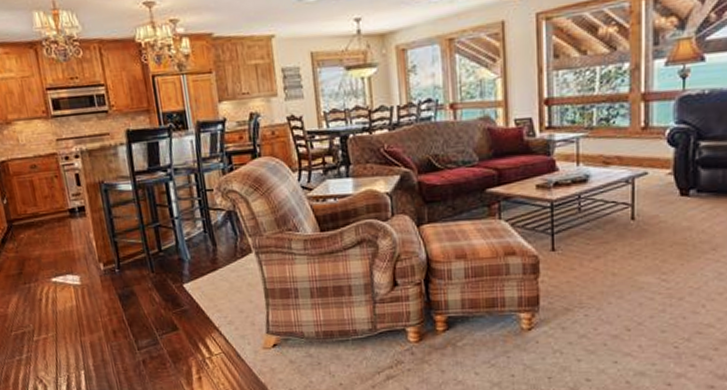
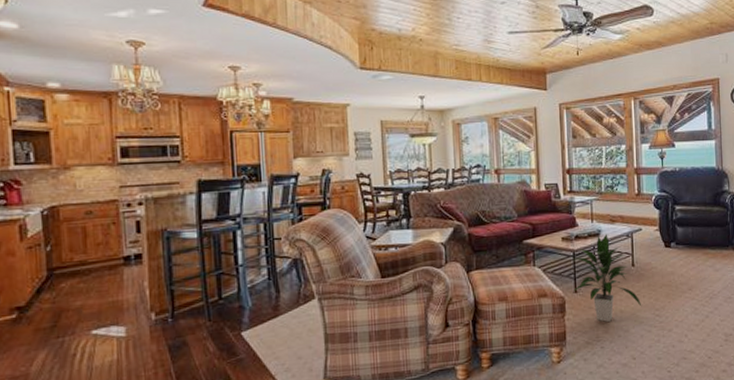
indoor plant: none [551,180,643,287] -> present [574,234,642,323]

